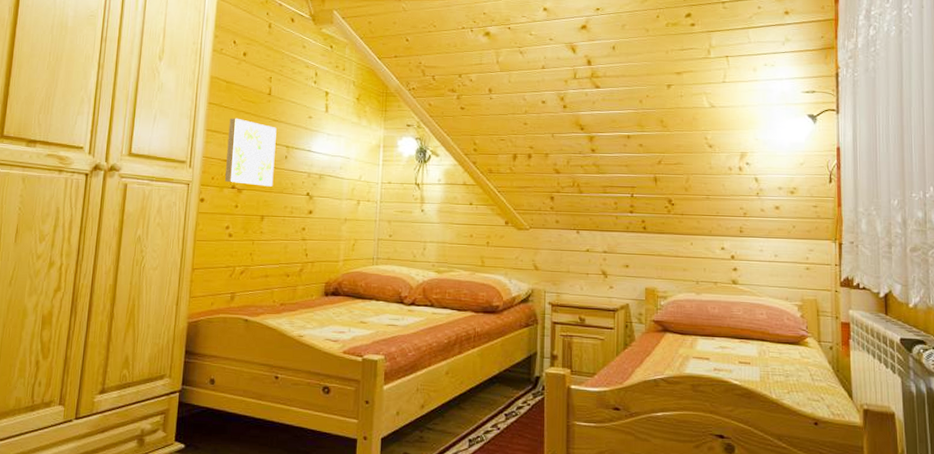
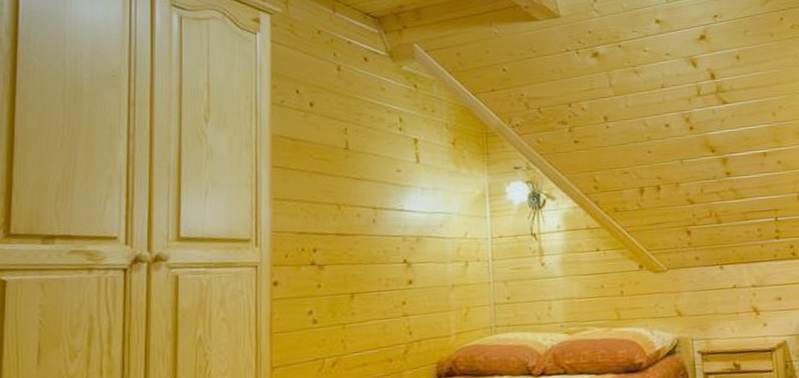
wall art: present [225,118,277,187] -> none [300,181,362,259]

